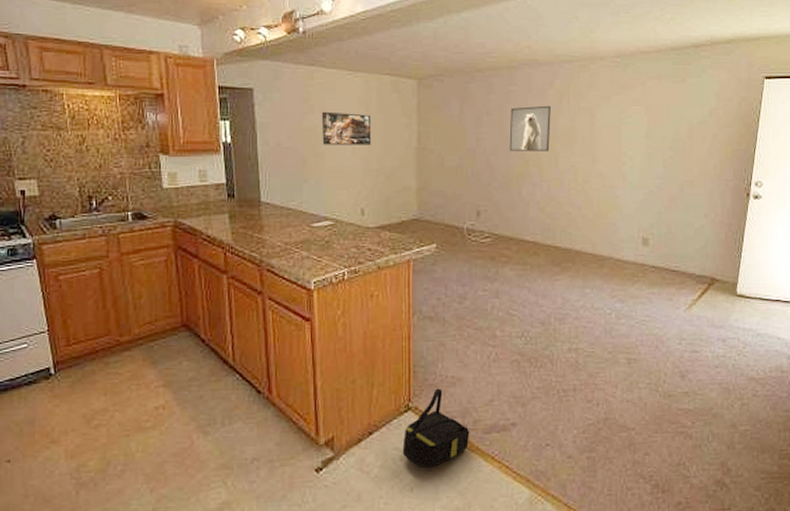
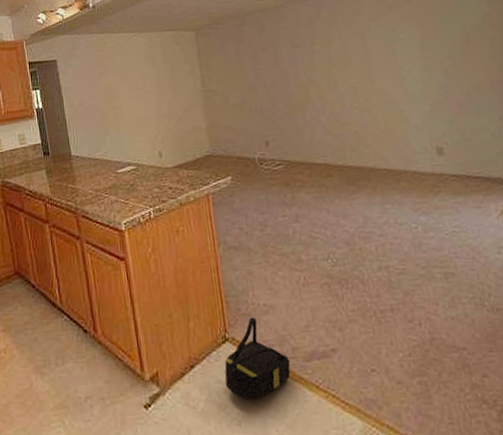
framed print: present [321,111,372,145] -> none [115,67,161,99]
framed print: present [509,105,551,151] -> none [283,35,327,82]

